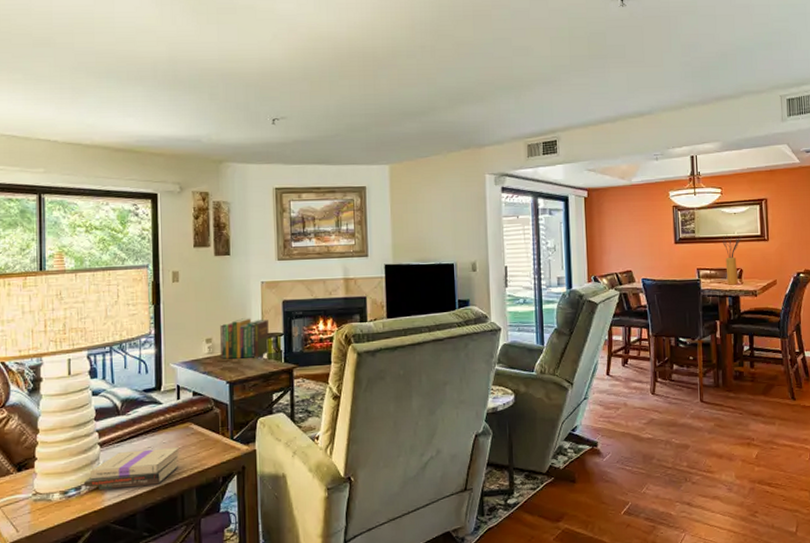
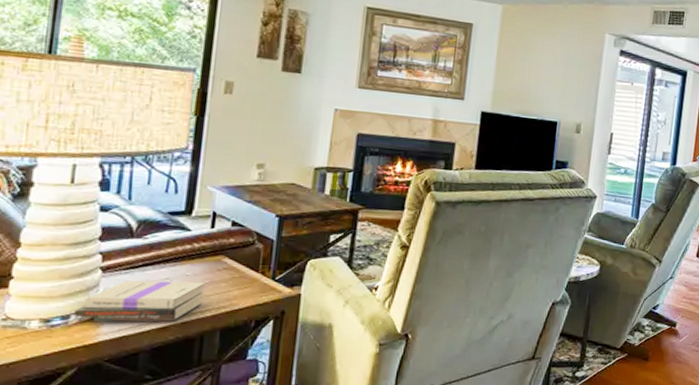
books: present [219,318,269,359] -> none [271,146,337,193]

